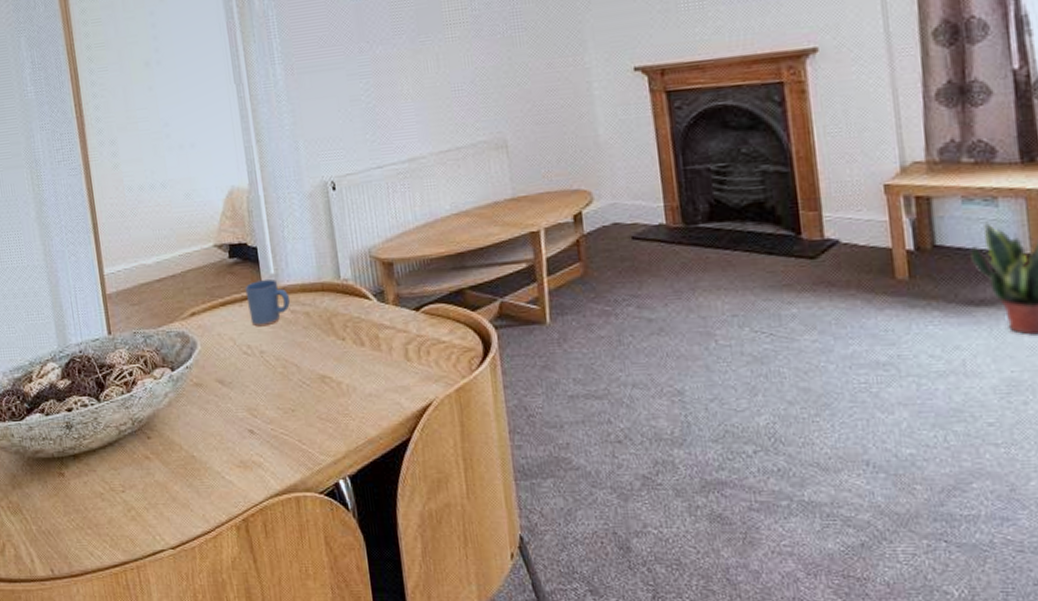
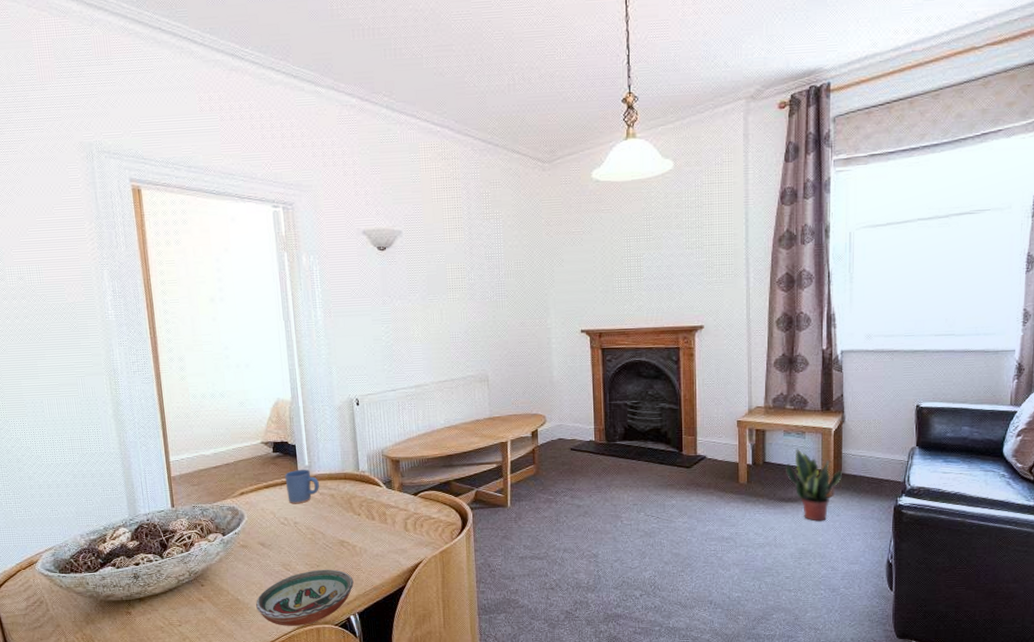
decorative bowl: none [216,415,341,494] -> present [256,569,354,626]

